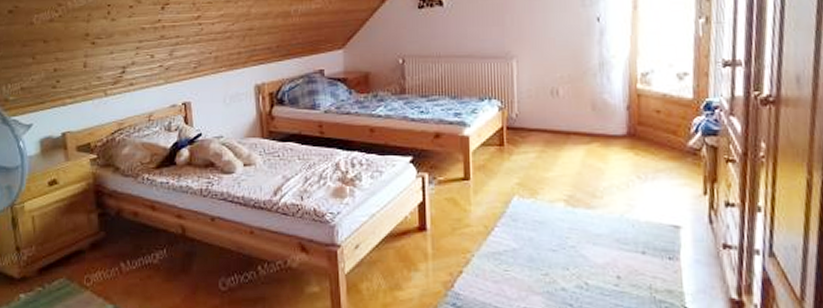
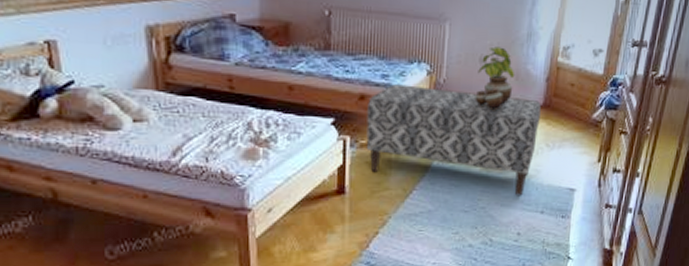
bench: none [443,121,626,234] -> present [366,84,541,196]
potted plant: none [550,78,591,141] -> present [475,46,515,109]

